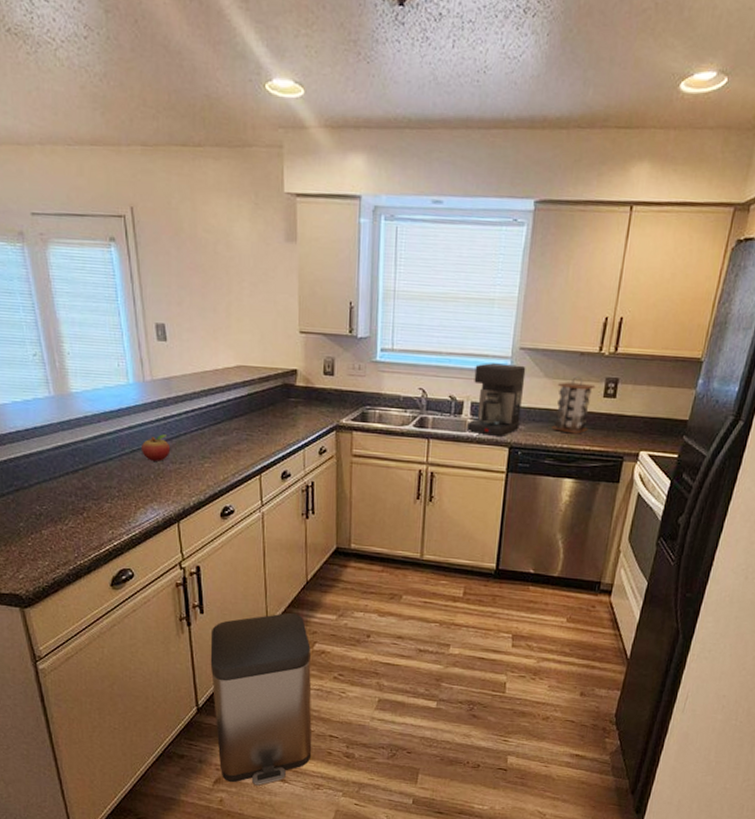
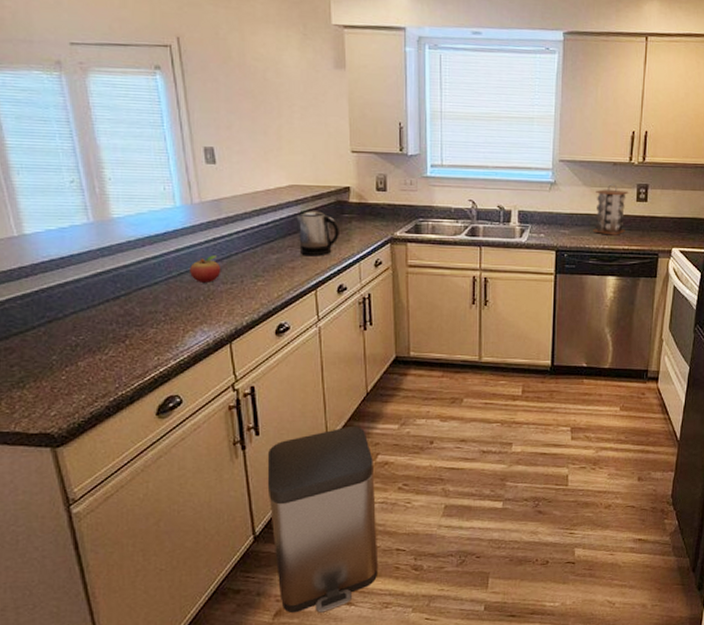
kettle: none [243,393,285,441] -> present [296,211,339,256]
coffee maker: present [467,363,526,436] -> none [516,174,566,241]

